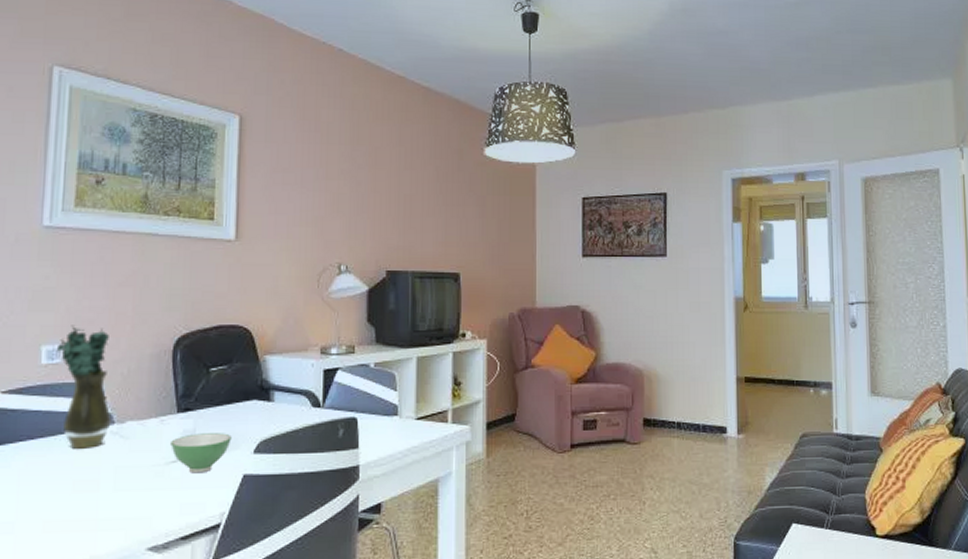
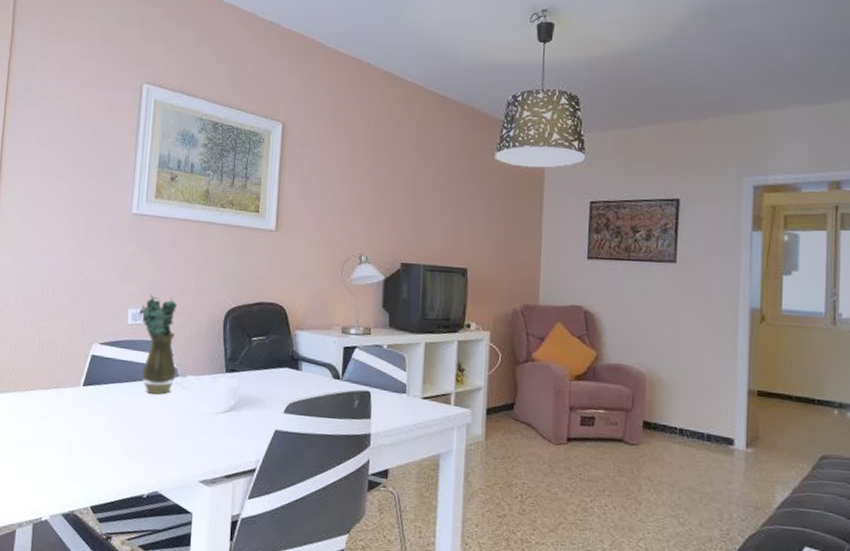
bowl: present [170,433,232,474] -> none [220,391,267,425]

